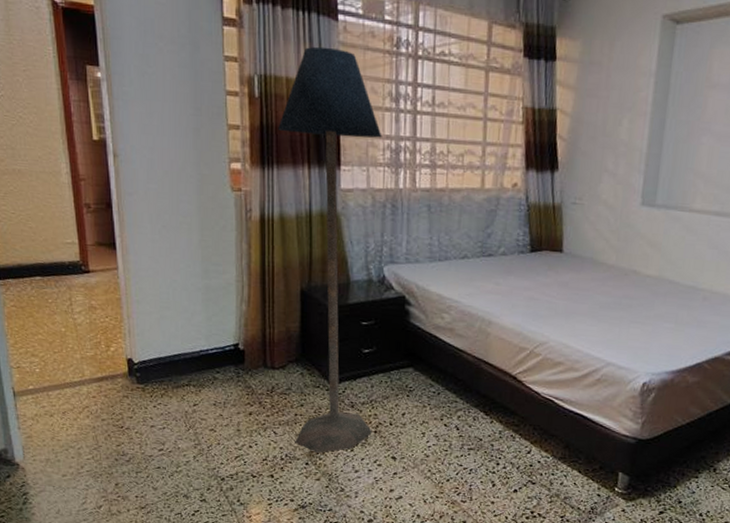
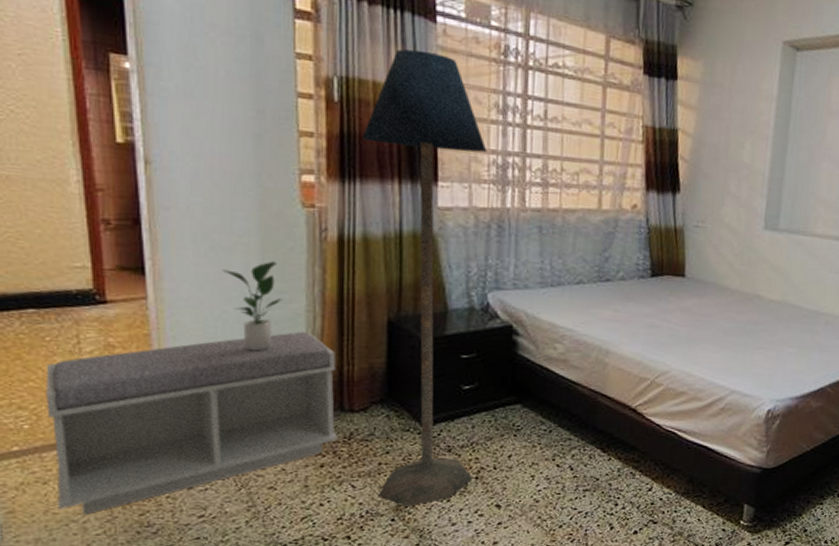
bench: none [49,298,262,443] -> present [46,331,338,515]
potted plant: none [172,237,218,315] -> present [222,260,283,351]

